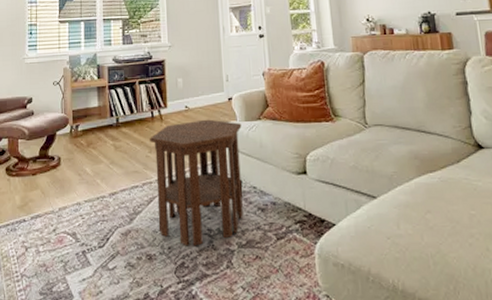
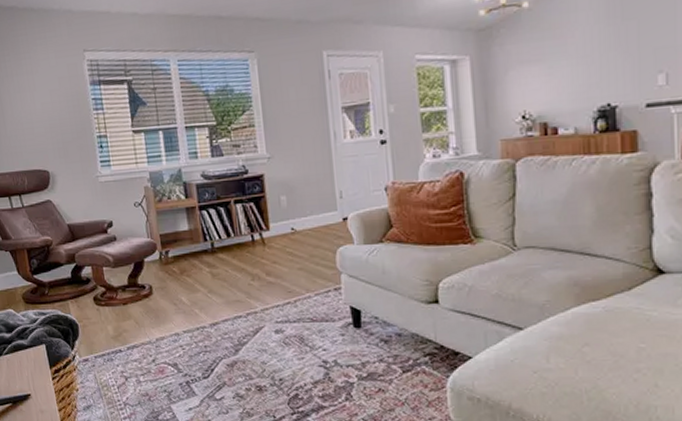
side table: present [150,119,243,246] -> none [251,242,364,378]

